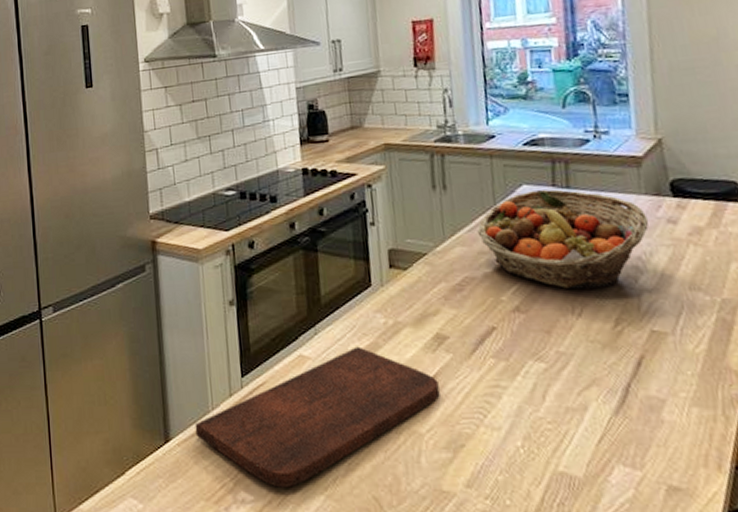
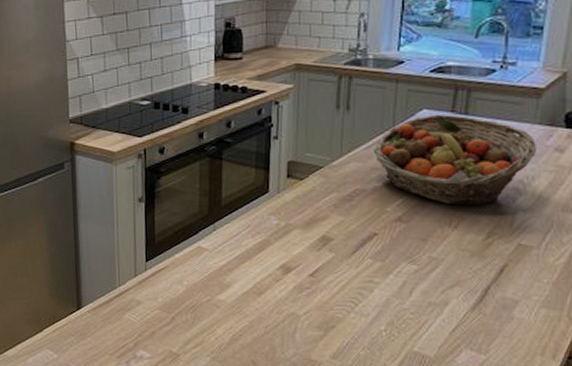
cutting board: present [195,346,440,488] -> none [103,242,319,350]

